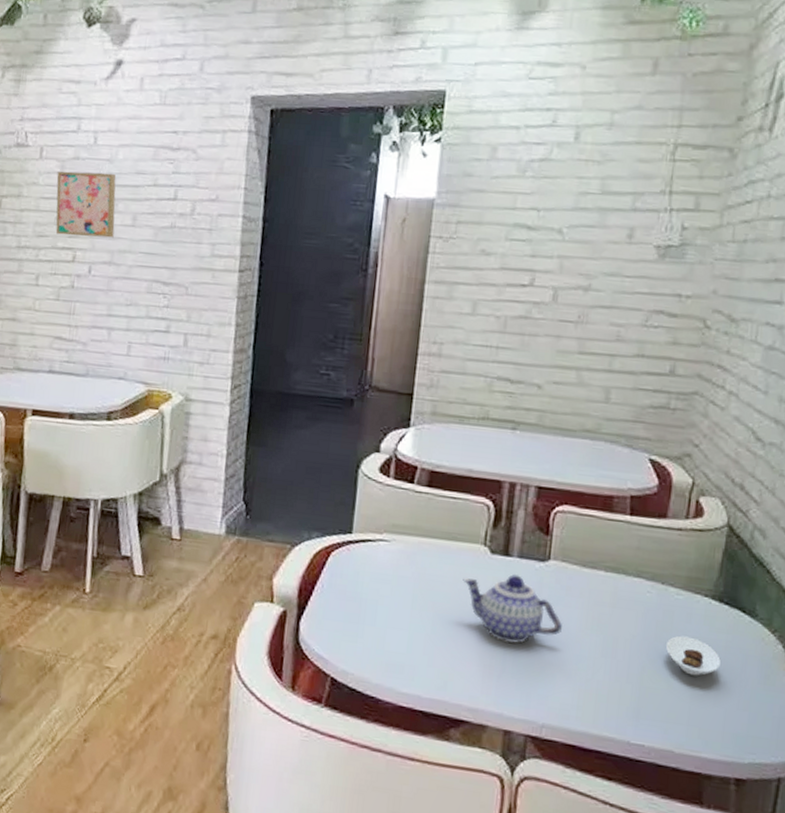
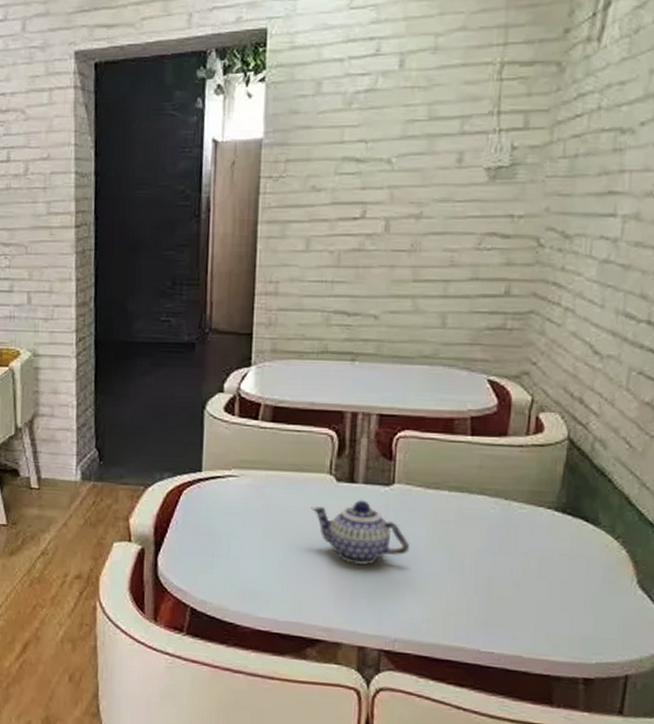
saucer: present [666,635,721,676] -> none [512,547,565,585]

